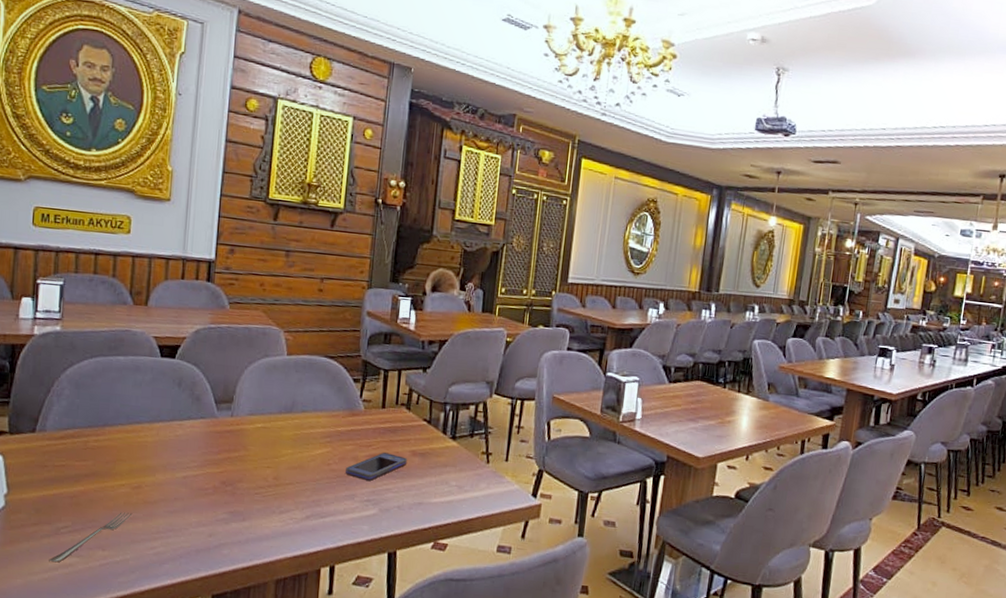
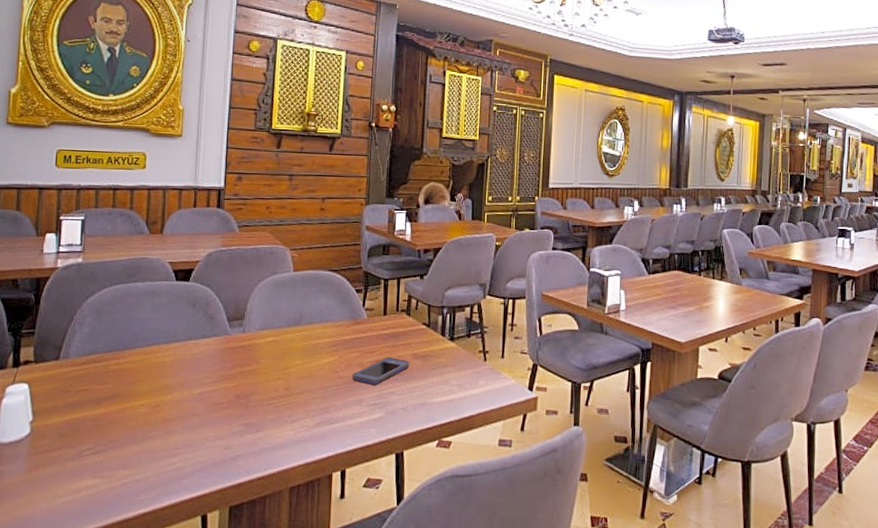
fork: present [49,512,131,563] -> none [73,431,151,485]

